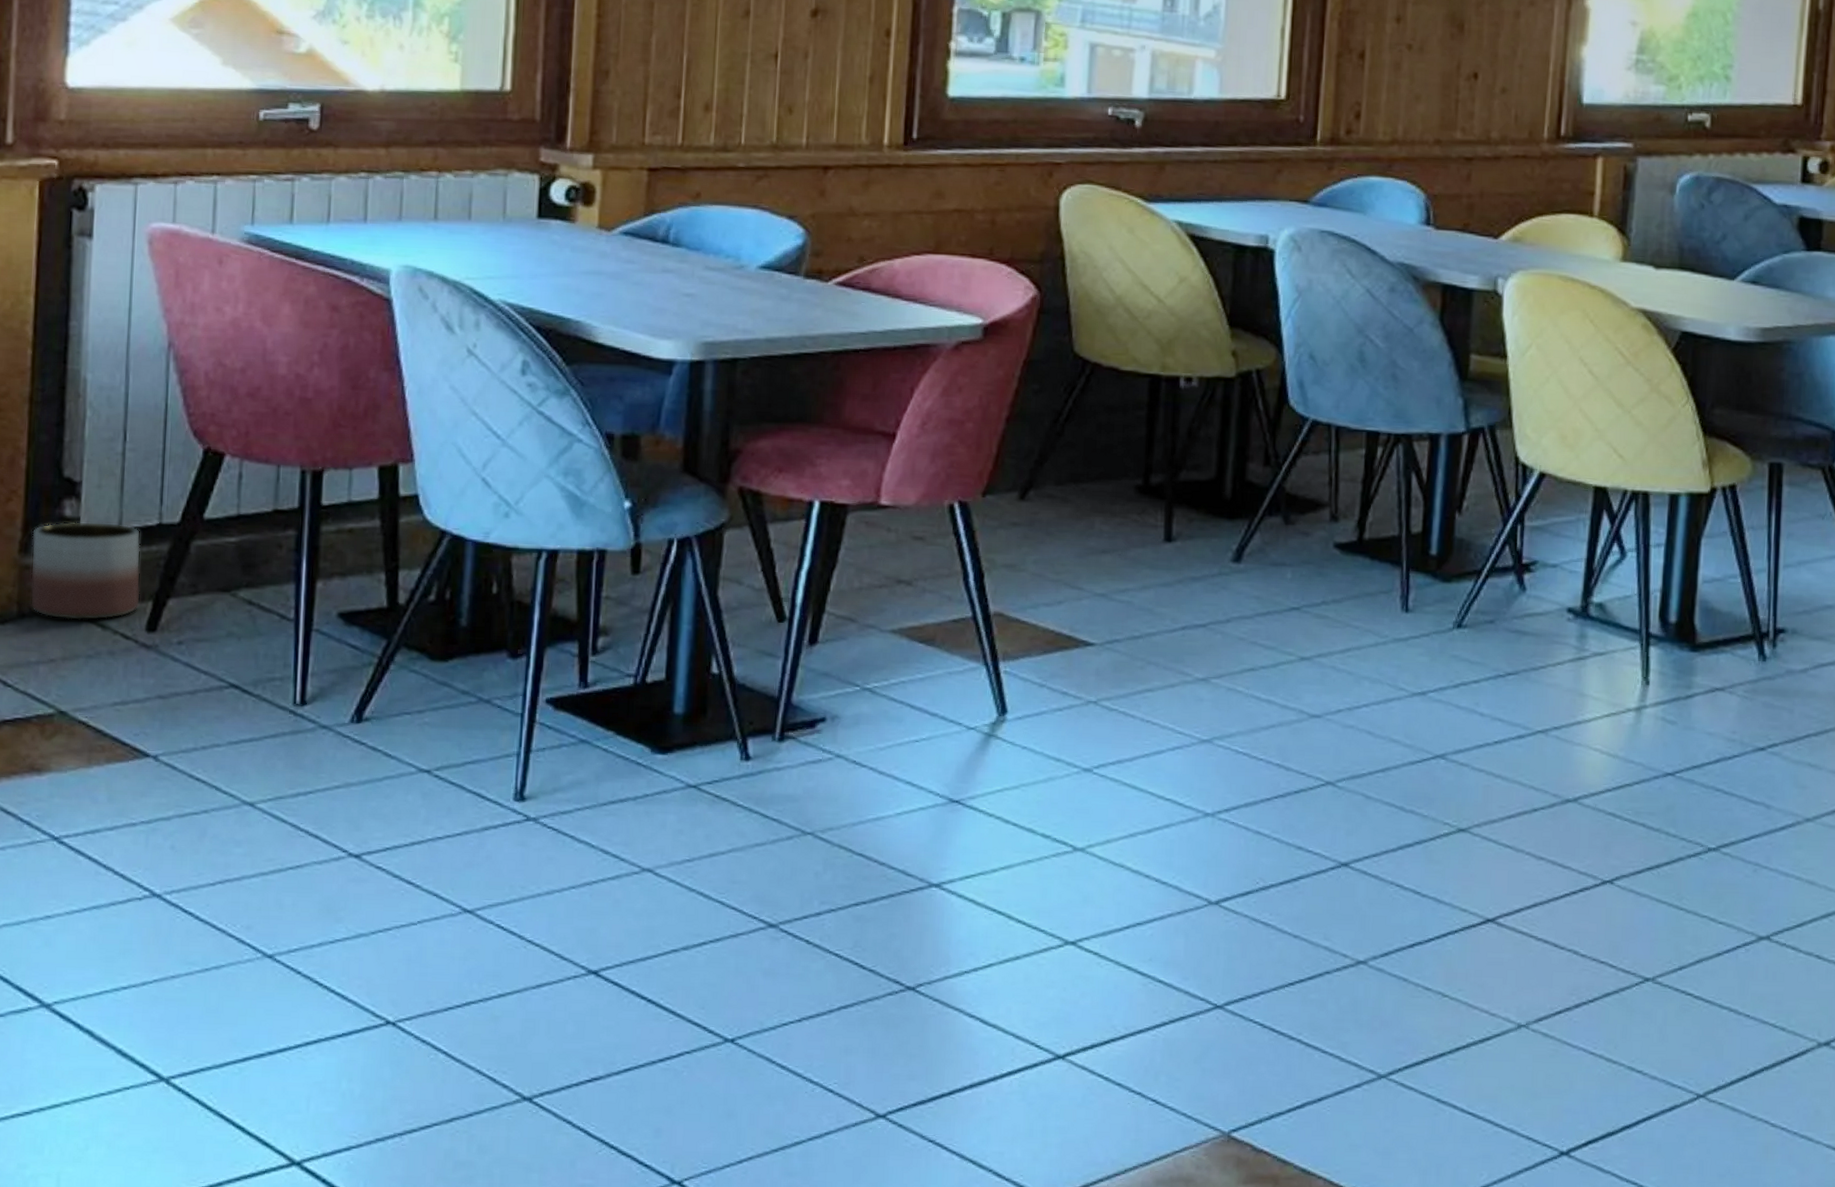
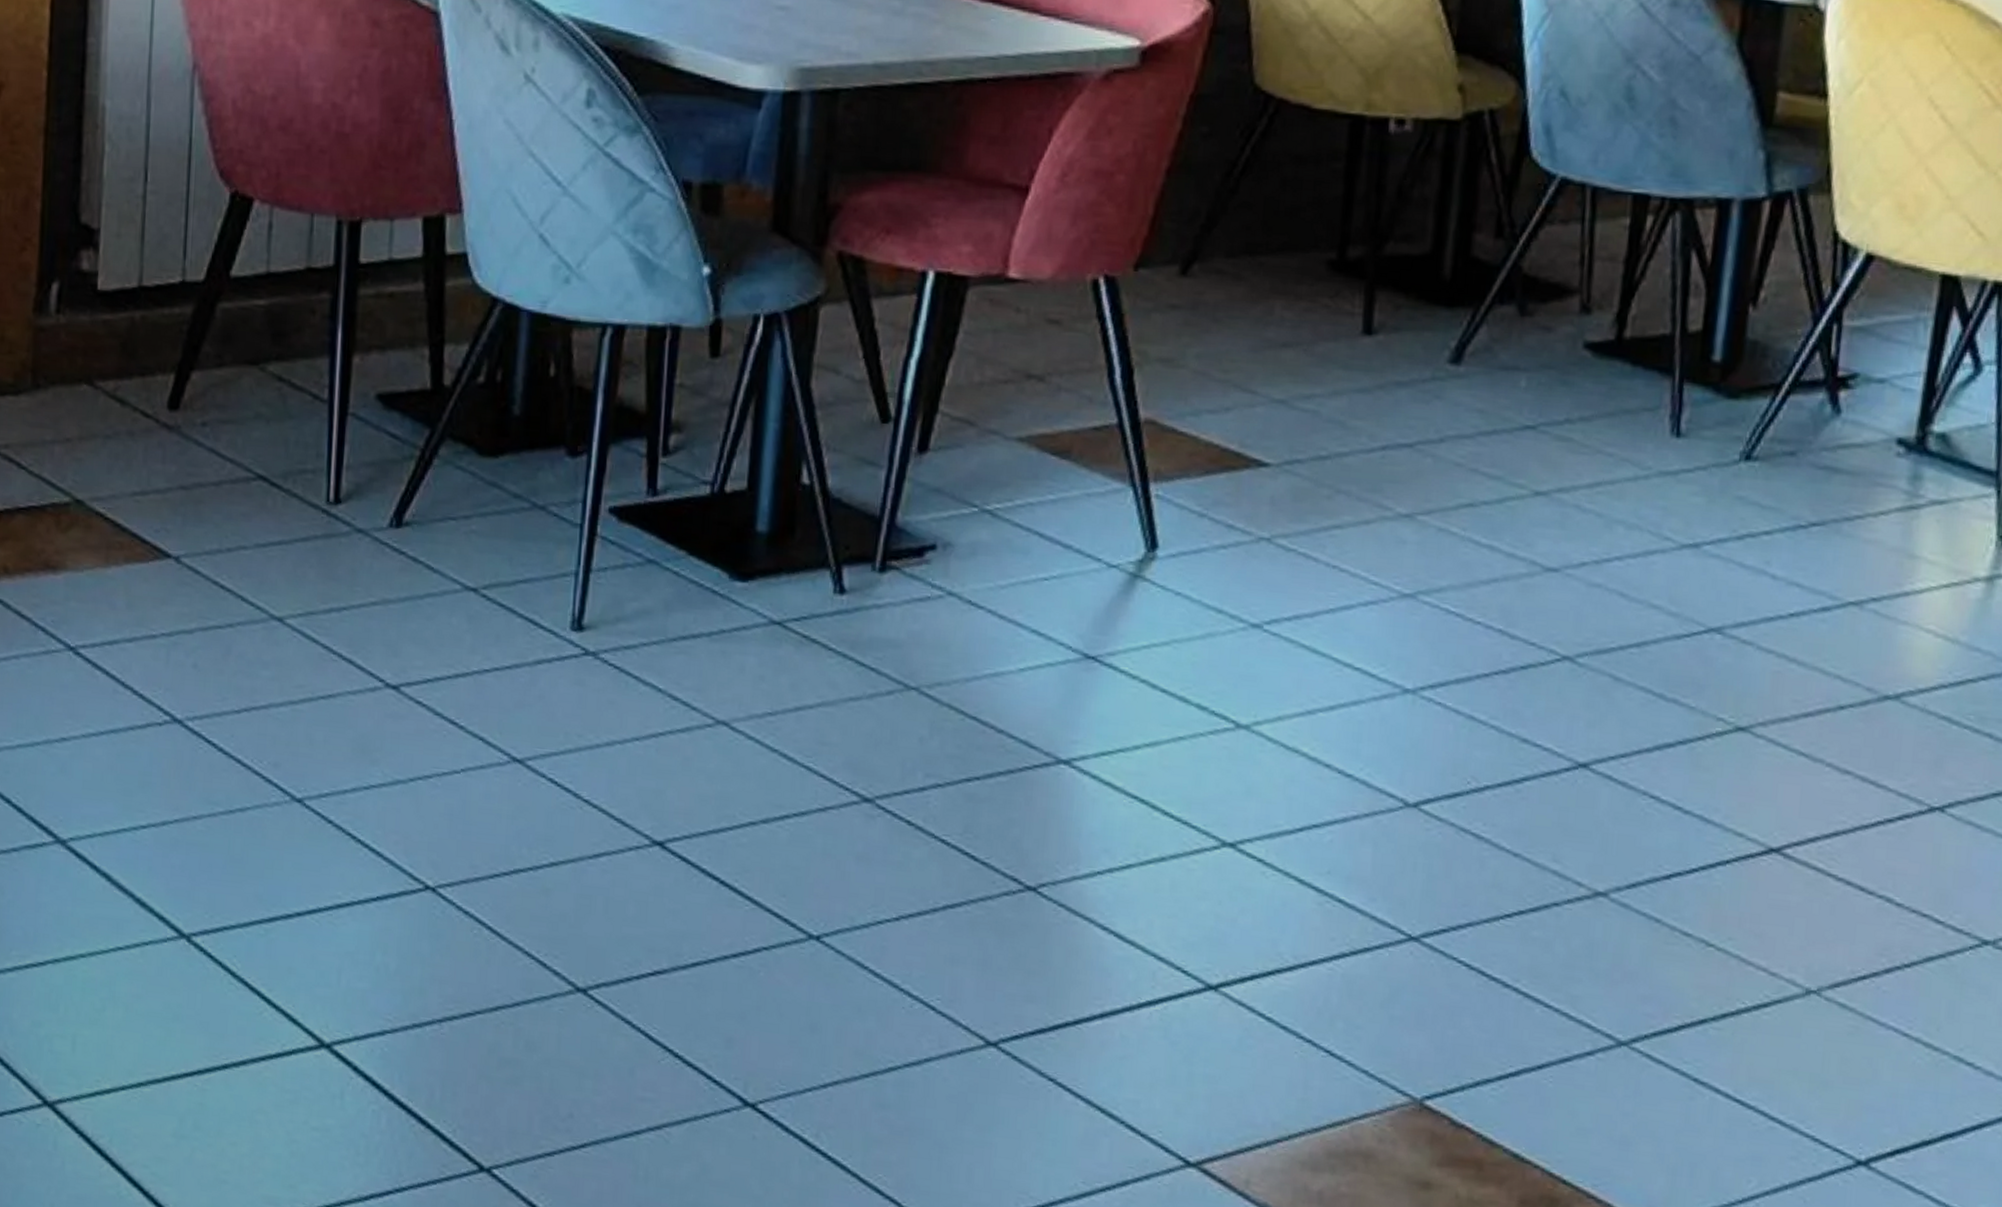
planter: present [30,521,141,621] -> none [45,276,163,394]

